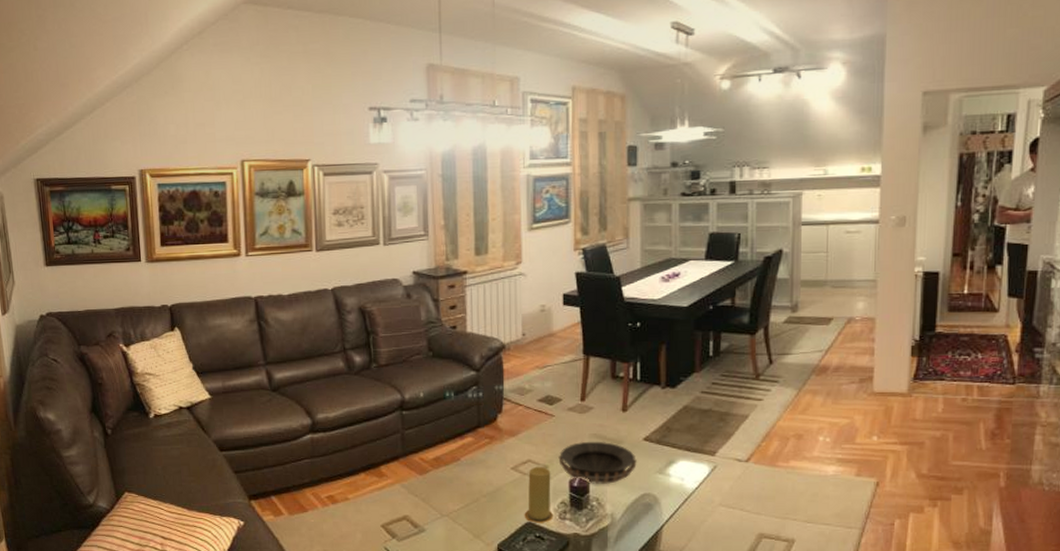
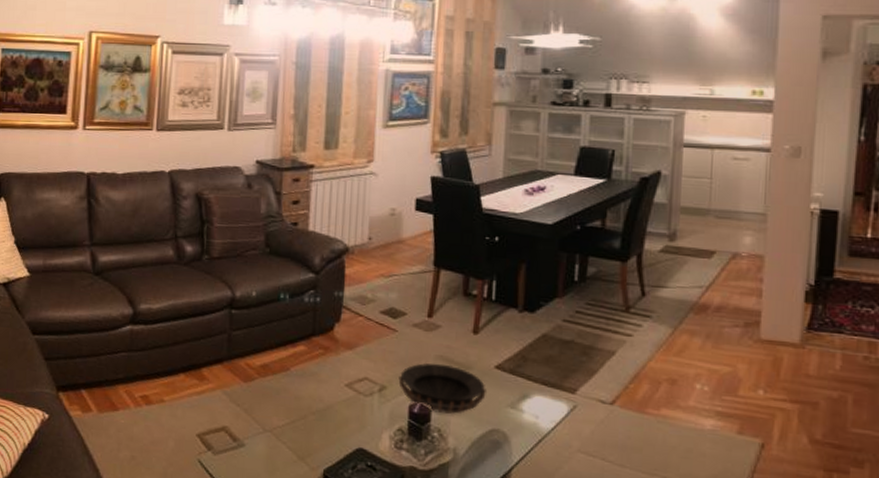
candle: present [524,466,554,523] -> none [355,385,389,451]

